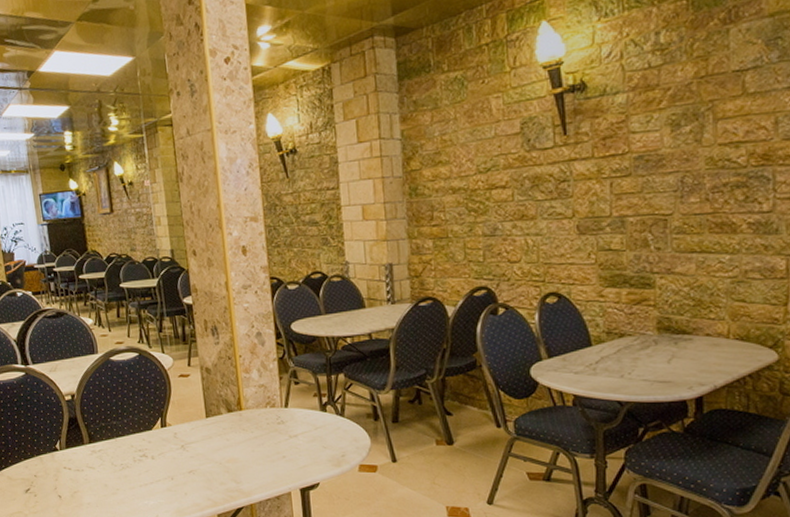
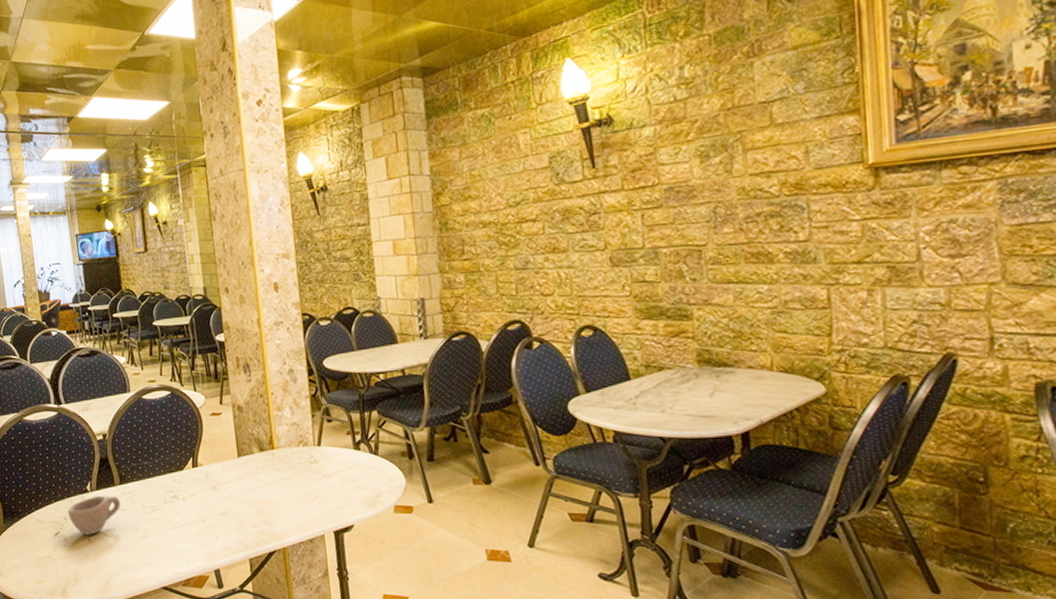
cup: none [38,454,91,492] -> present [68,495,121,535]

